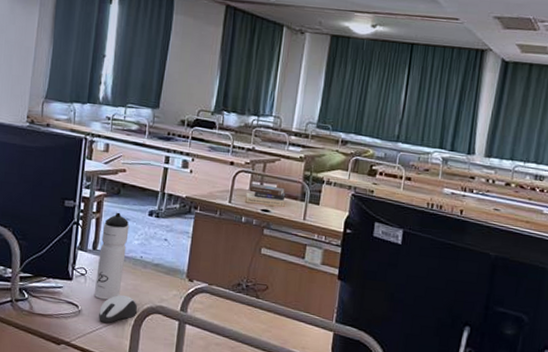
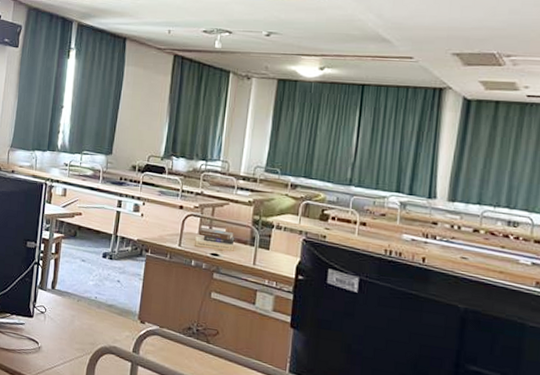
water bottle: present [93,212,130,300] -> none [52,253,85,338]
computer mouse: present [99,294,138,323] -> none [57,333,93,361]

